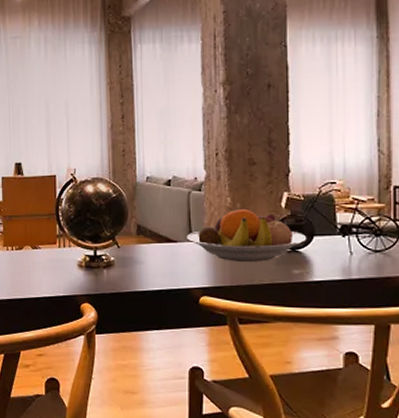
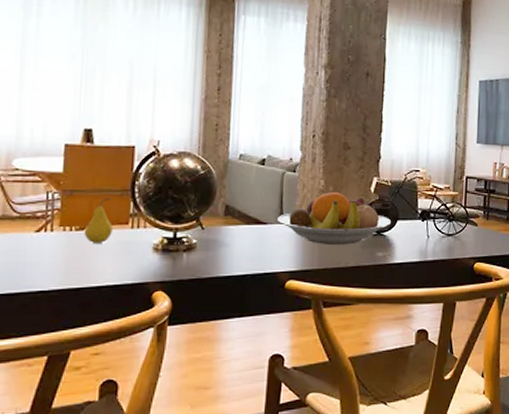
fruit: none [22,222,44,261] -> present [83,198,113,243]

